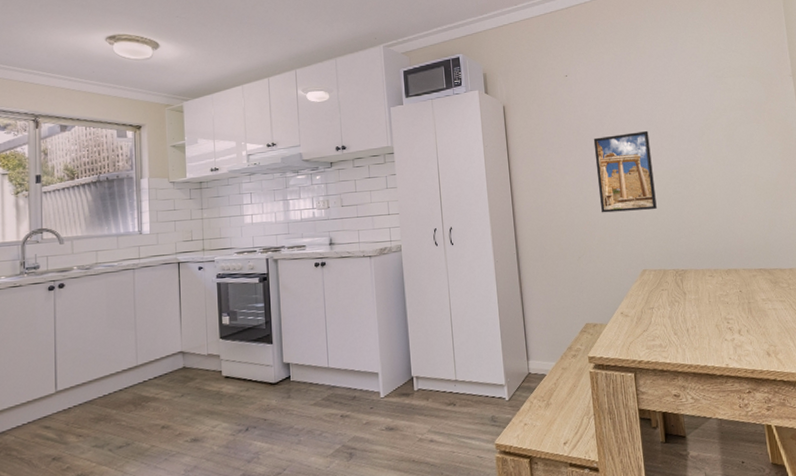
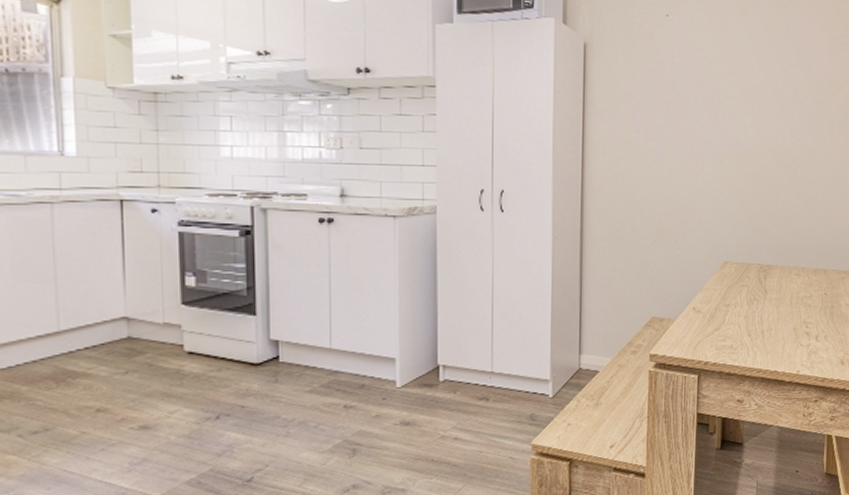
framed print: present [593,130,657,213] -> none [686,97,755,193]

